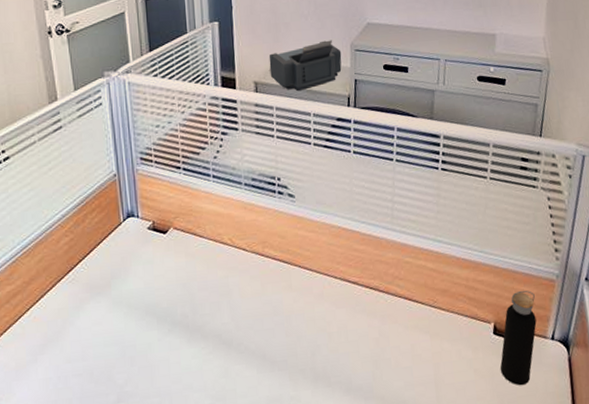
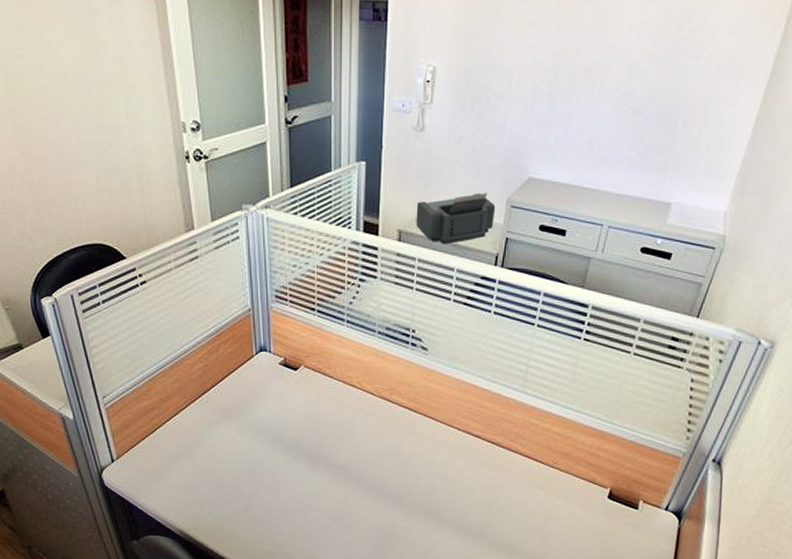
water bottle: present [500,290,537,386] -> none [608,463,657,546]

